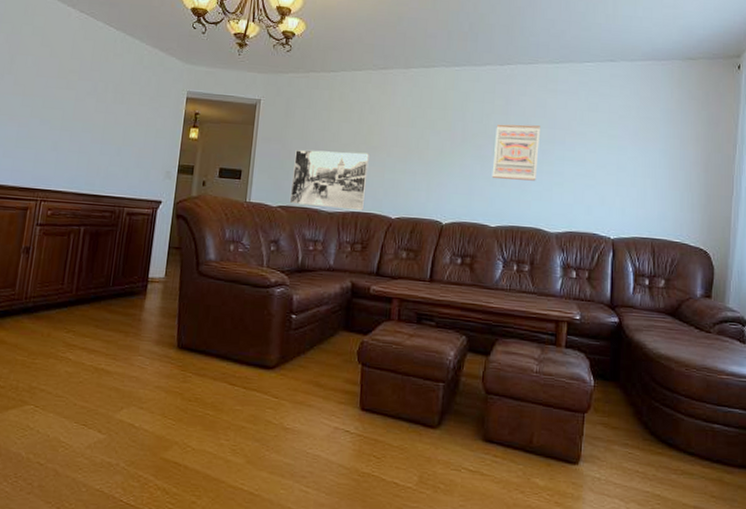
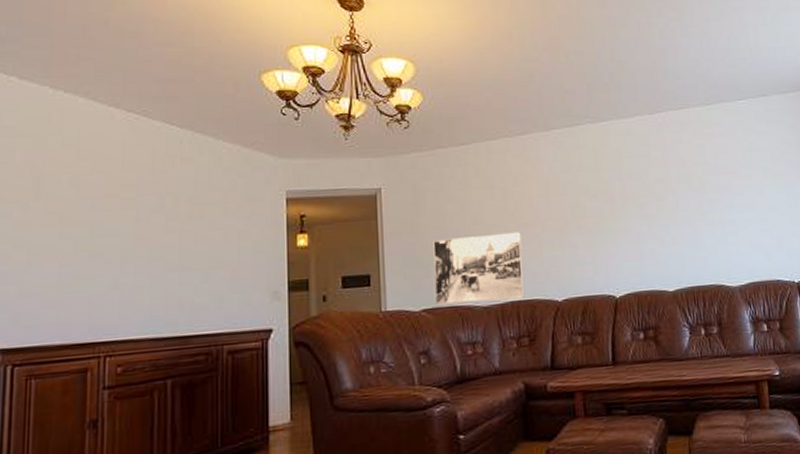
wall art: present [492,124,540,181] -> none [656,174,709,239]

